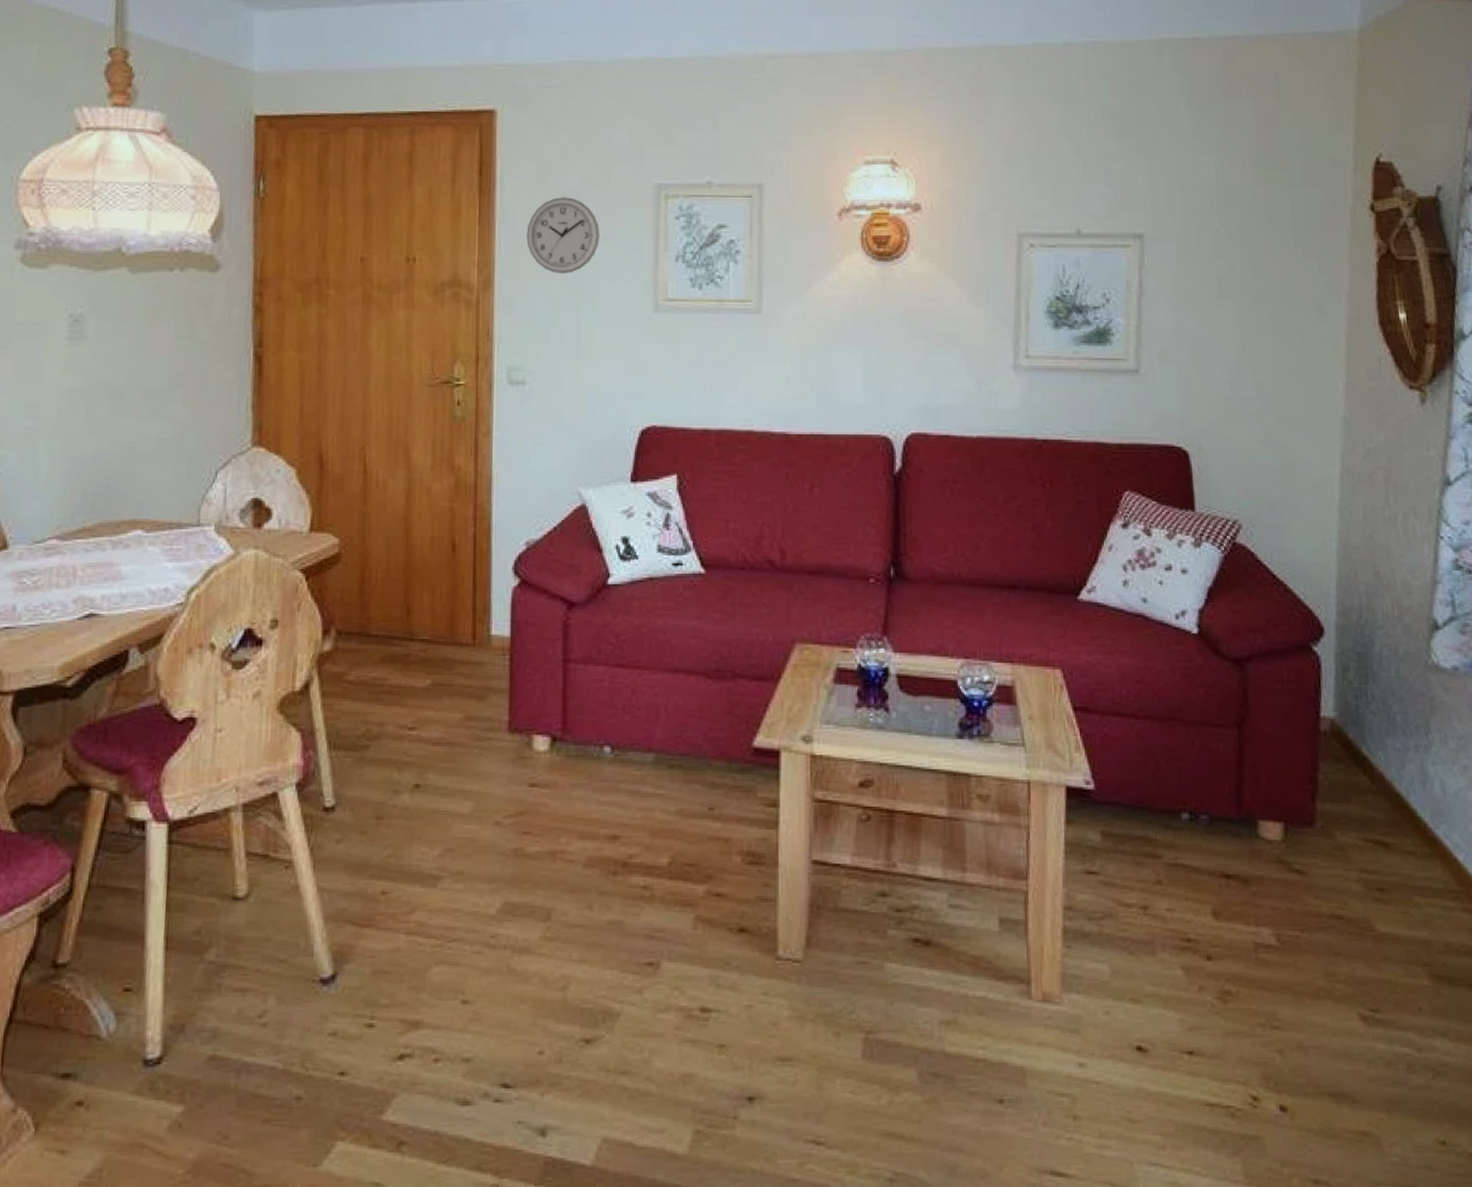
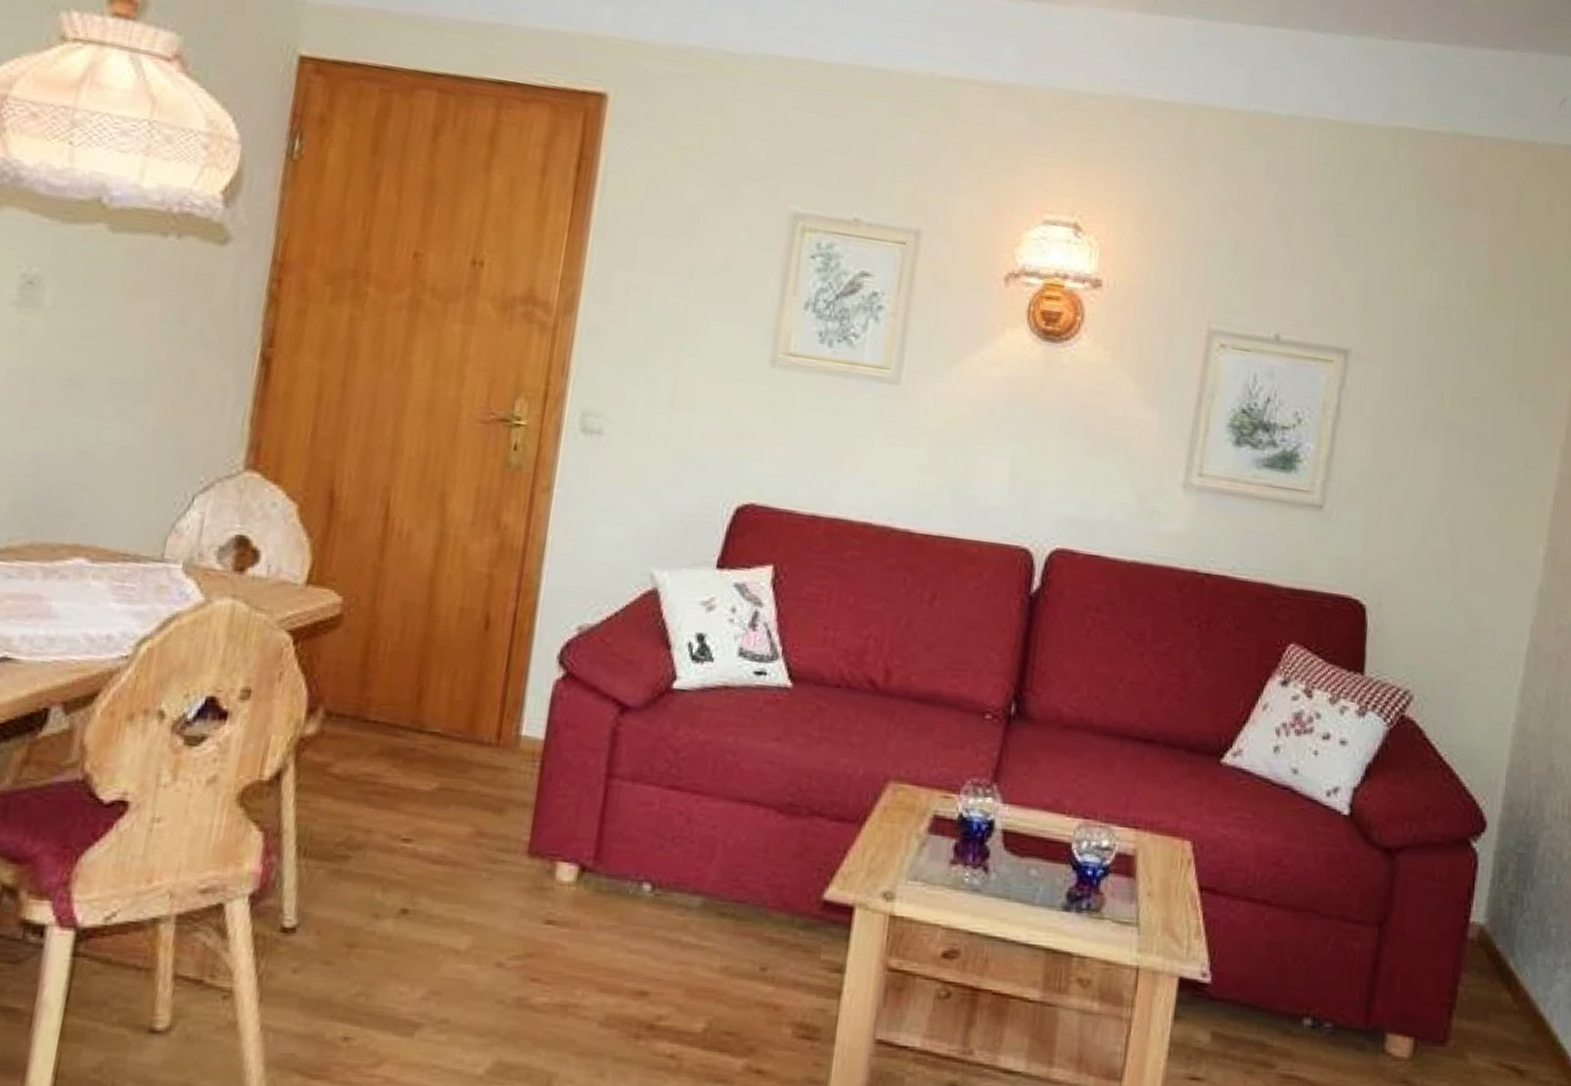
wall clock: present [526,197,599,274] -> none [625,211,717,307]

